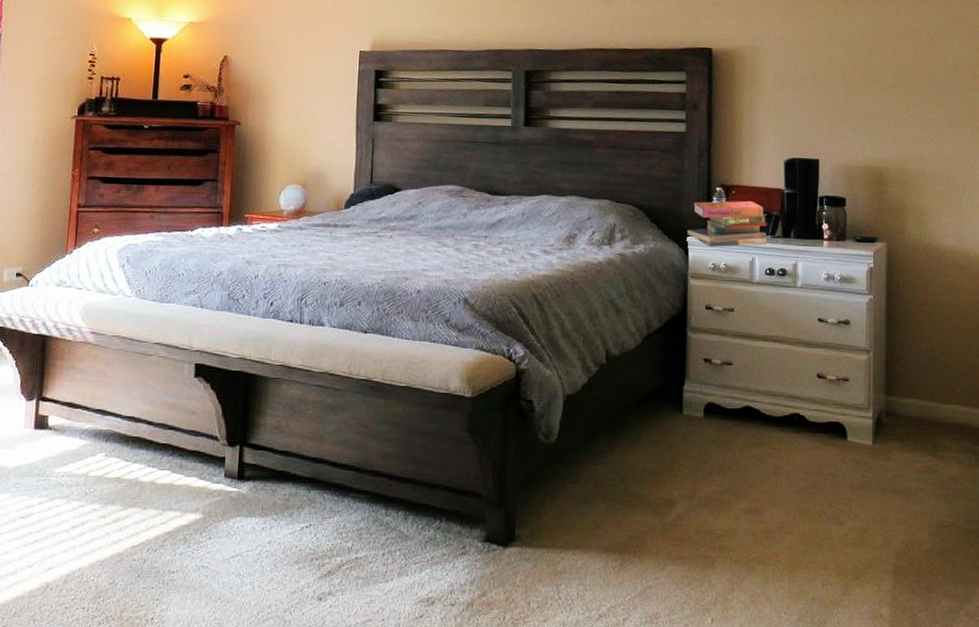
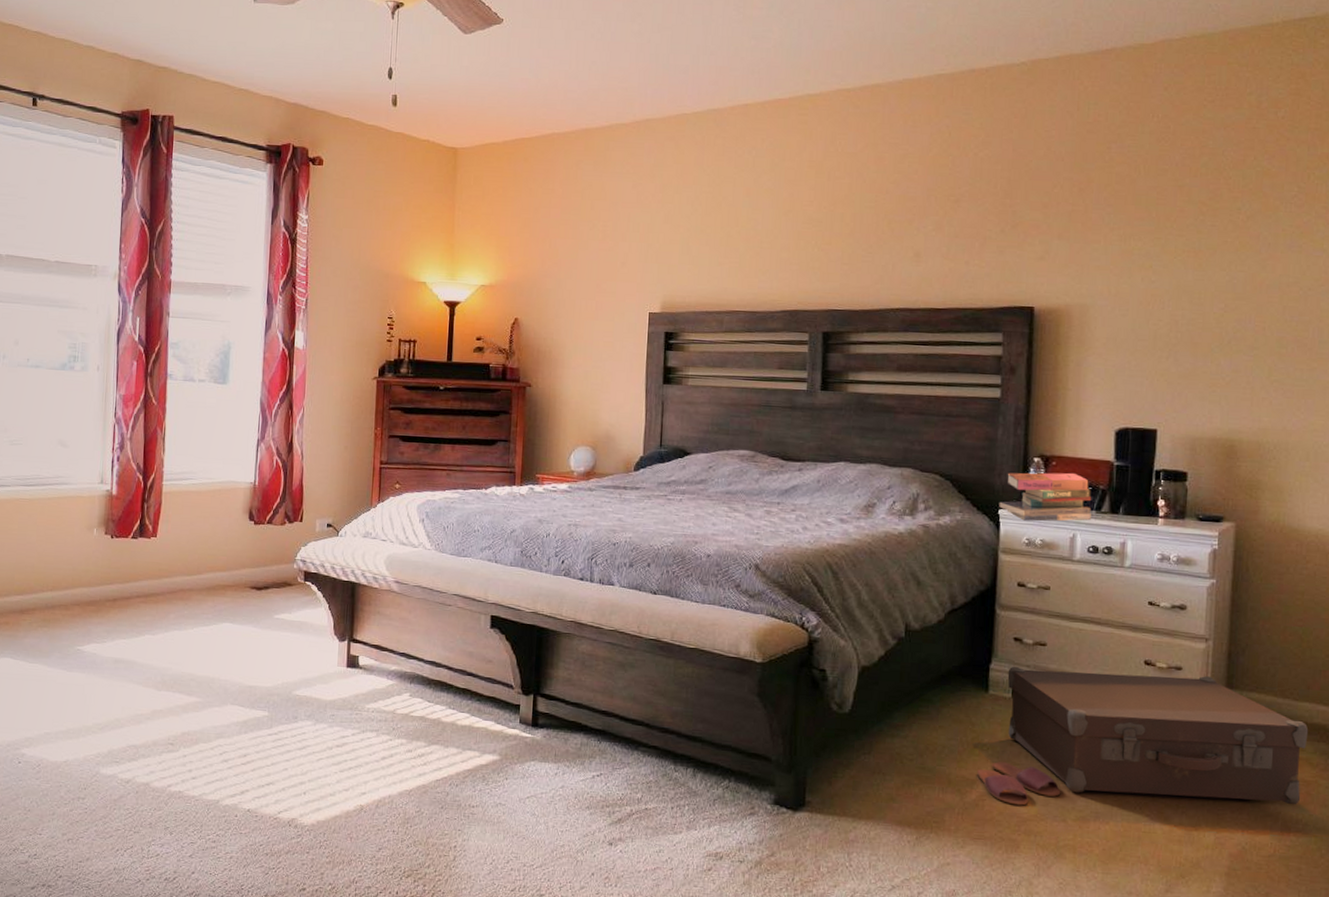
slippers: none [675,481,750,522] -> present [977,762,1061,806]
suitcase: none [699,386,954,506] -> present [1007,666,1309,805]

